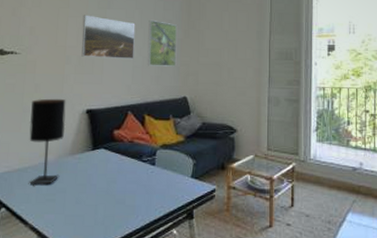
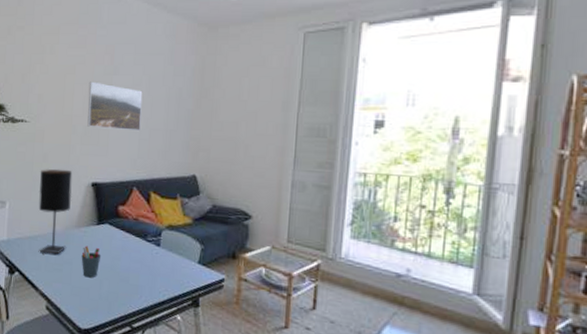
pen holder: none [75,172,97,204] -> present [81,246,102,278]
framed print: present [147,19,177,67] -> none [154,87,188,141]

